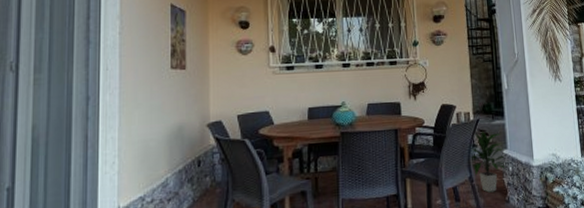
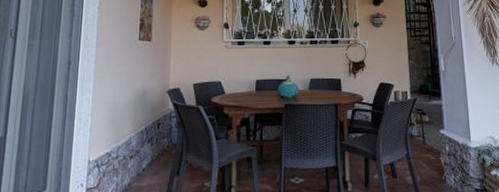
indoor plant: present [470,130,507,193] -> none [407,110,444,171]

